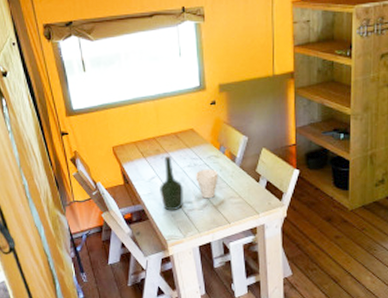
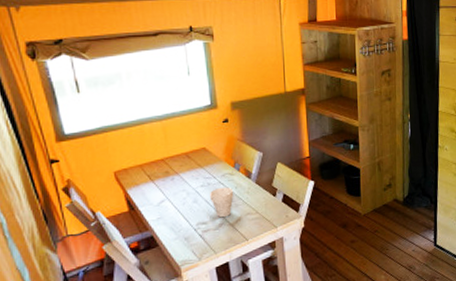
bottle: present [160,155,183,211] -> none [170,176,197,235]

